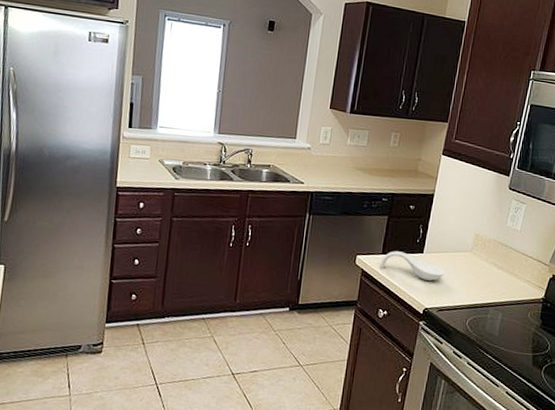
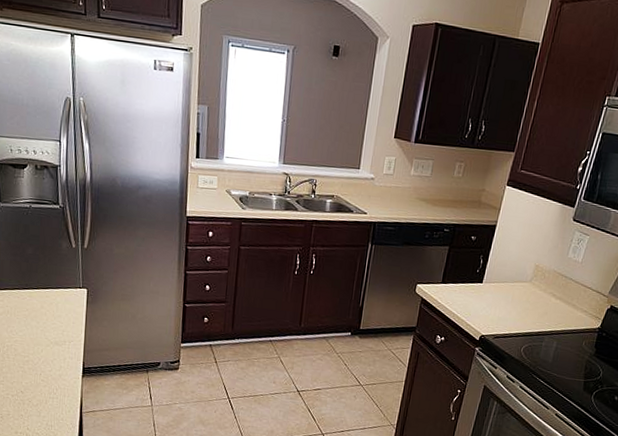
spoon rest: present [379,251,445,281] -> none [439,280,503,310]

